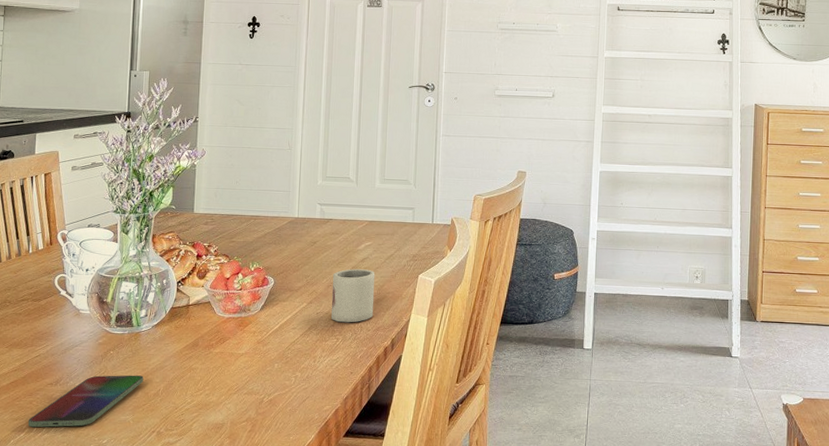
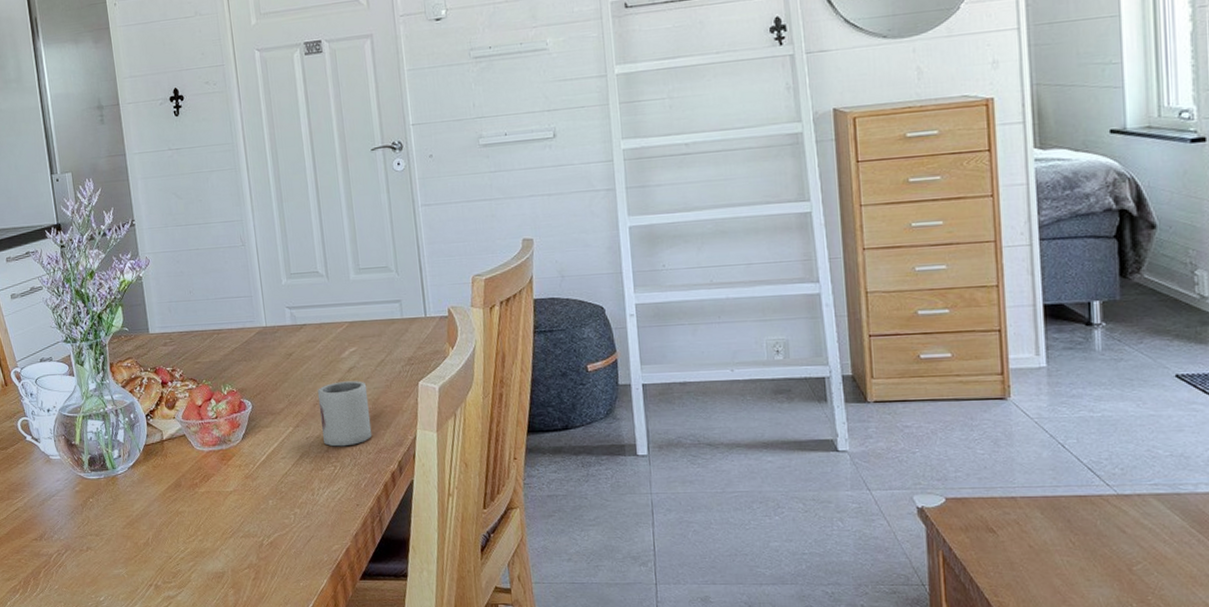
smartphone: present [28,375,144,428] -> none [20,523,130,588]

